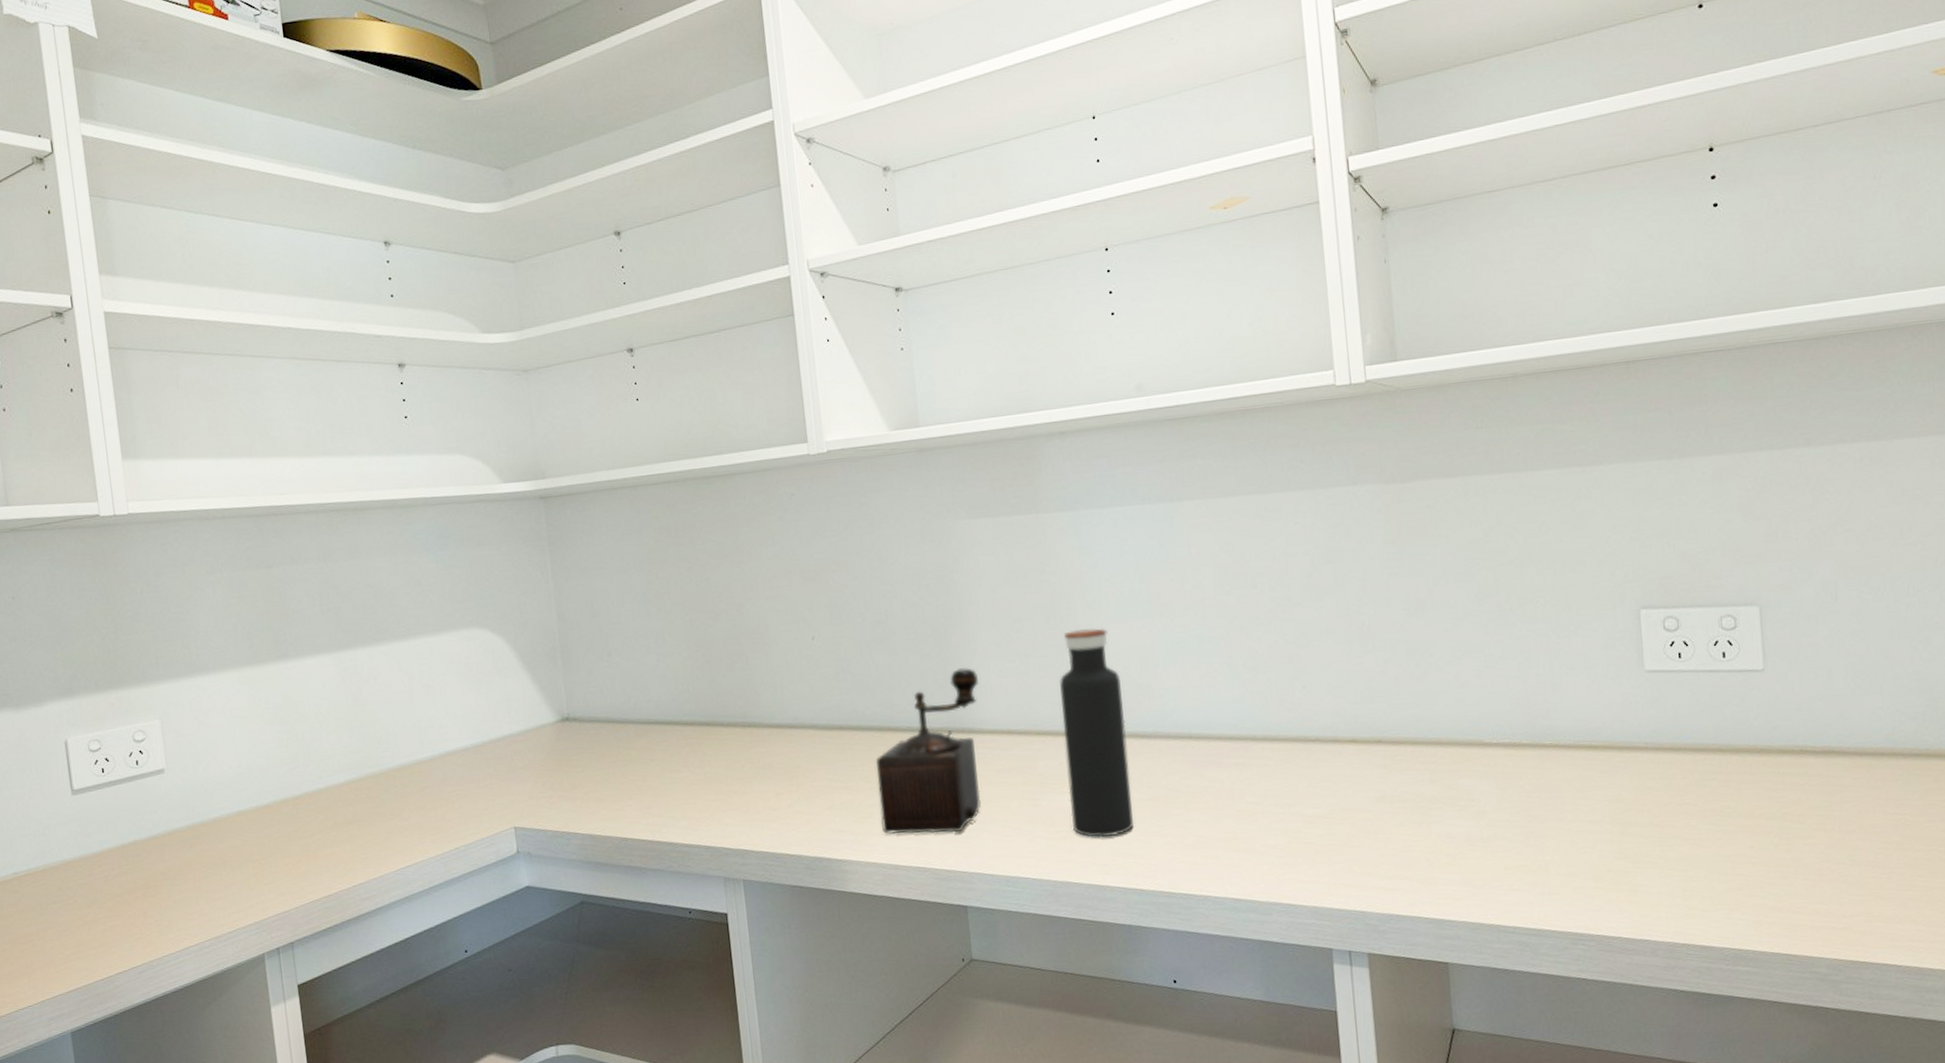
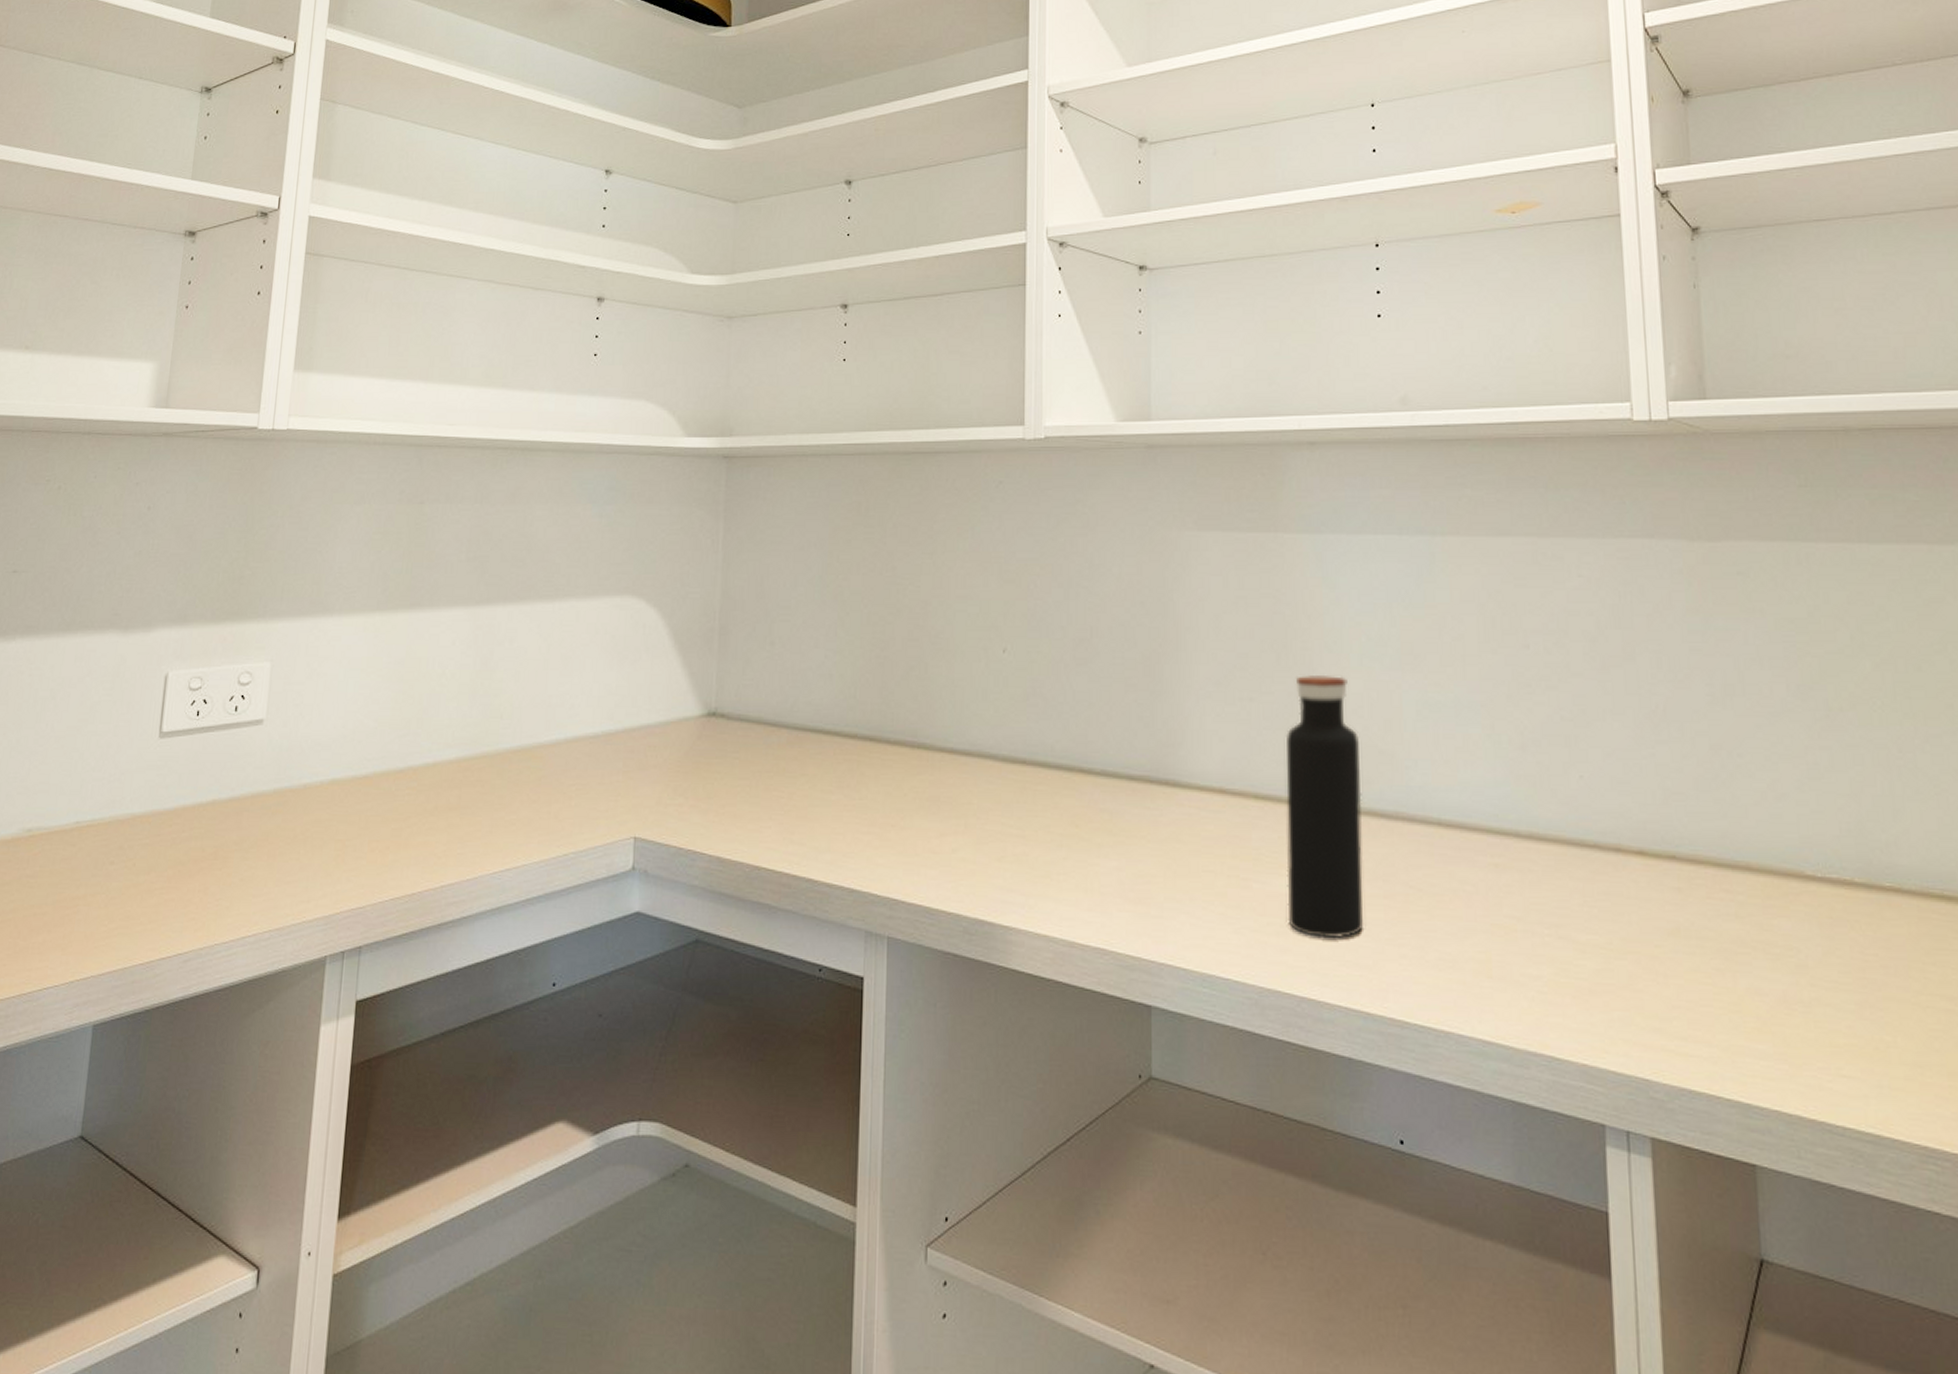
coffee grinder: present [875,668,982,834] -> none [1059,706,1192,908]

